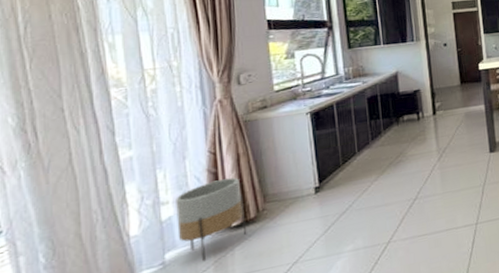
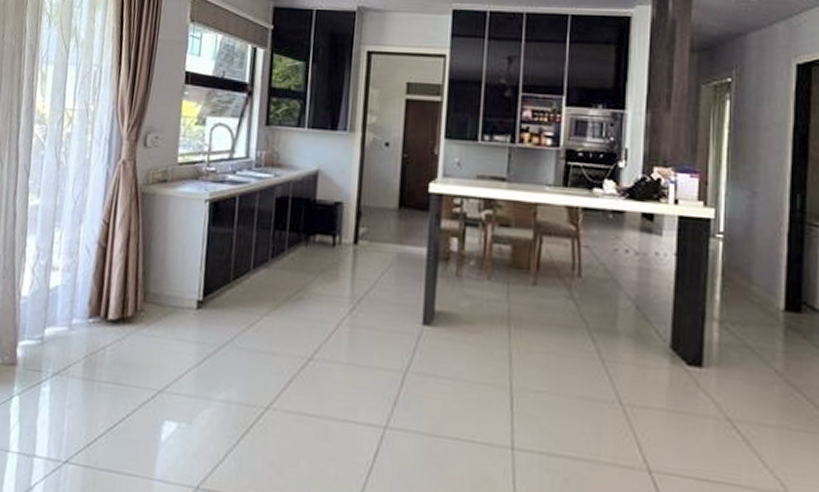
planter: present [176,177,247,262] -> none [60,257,125,352]

